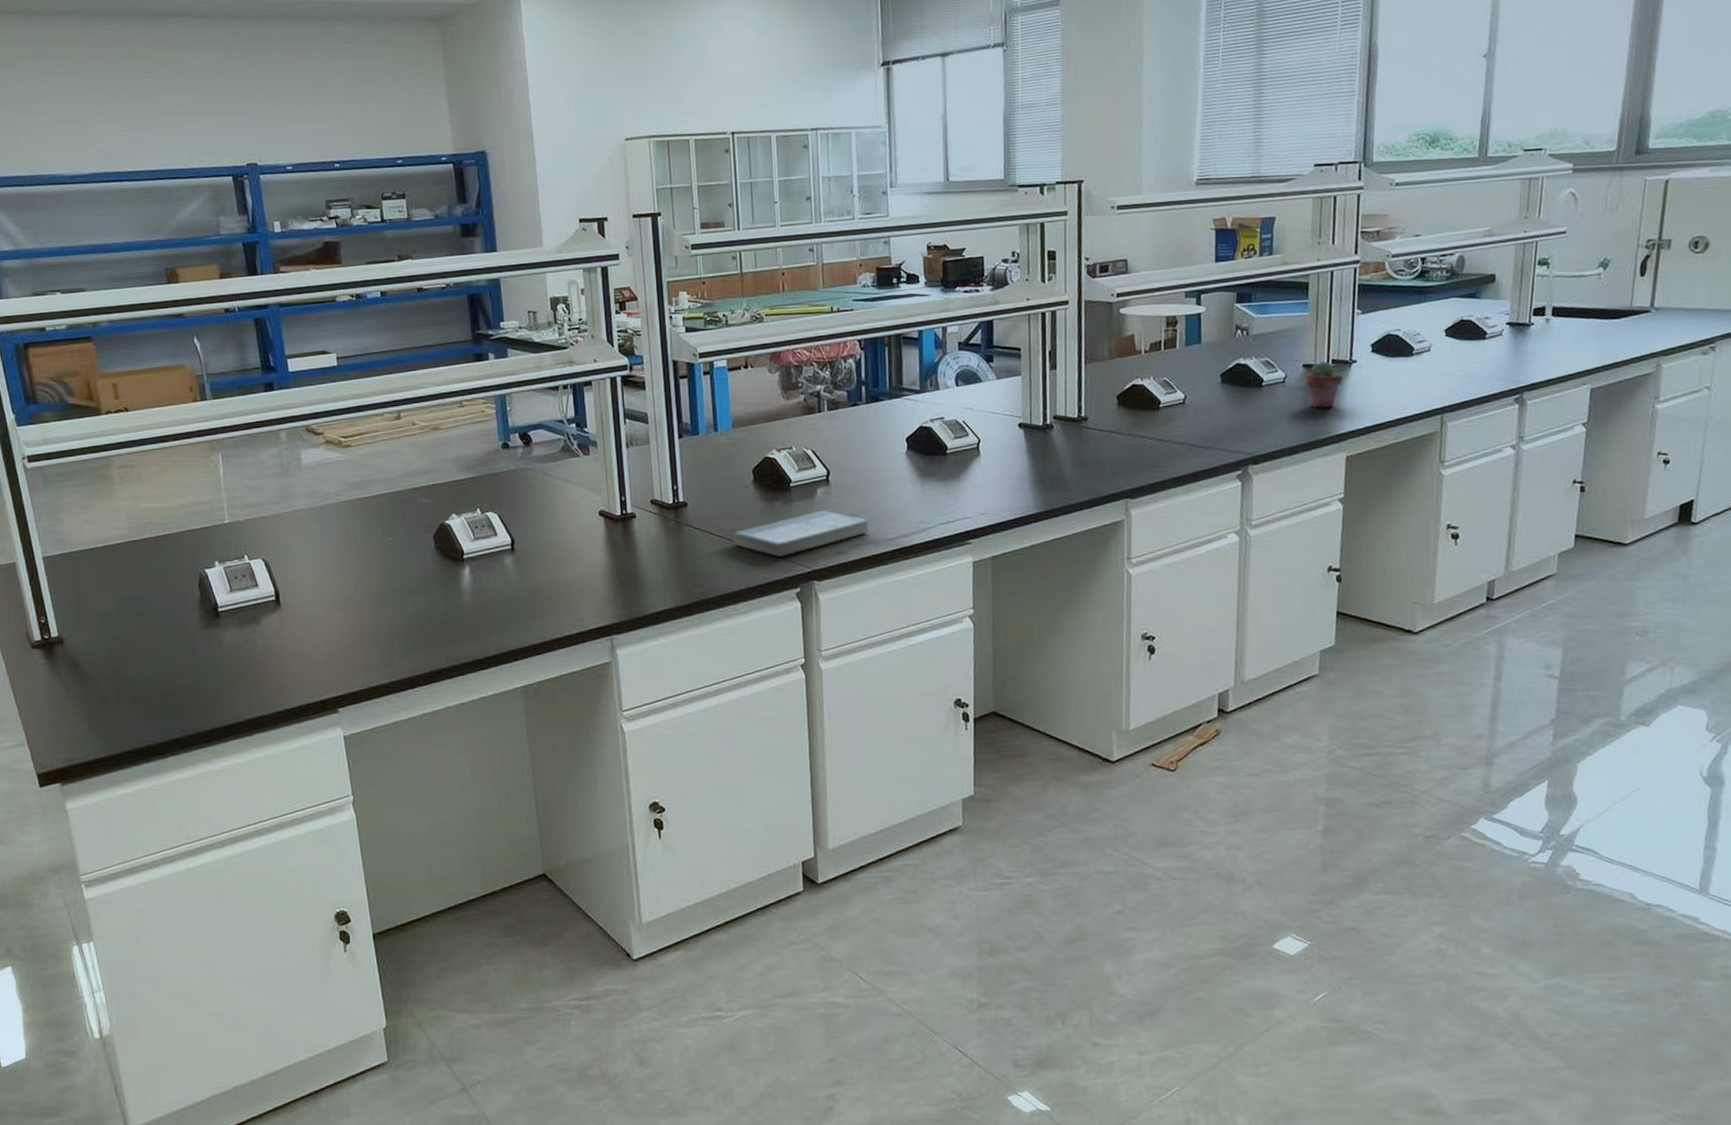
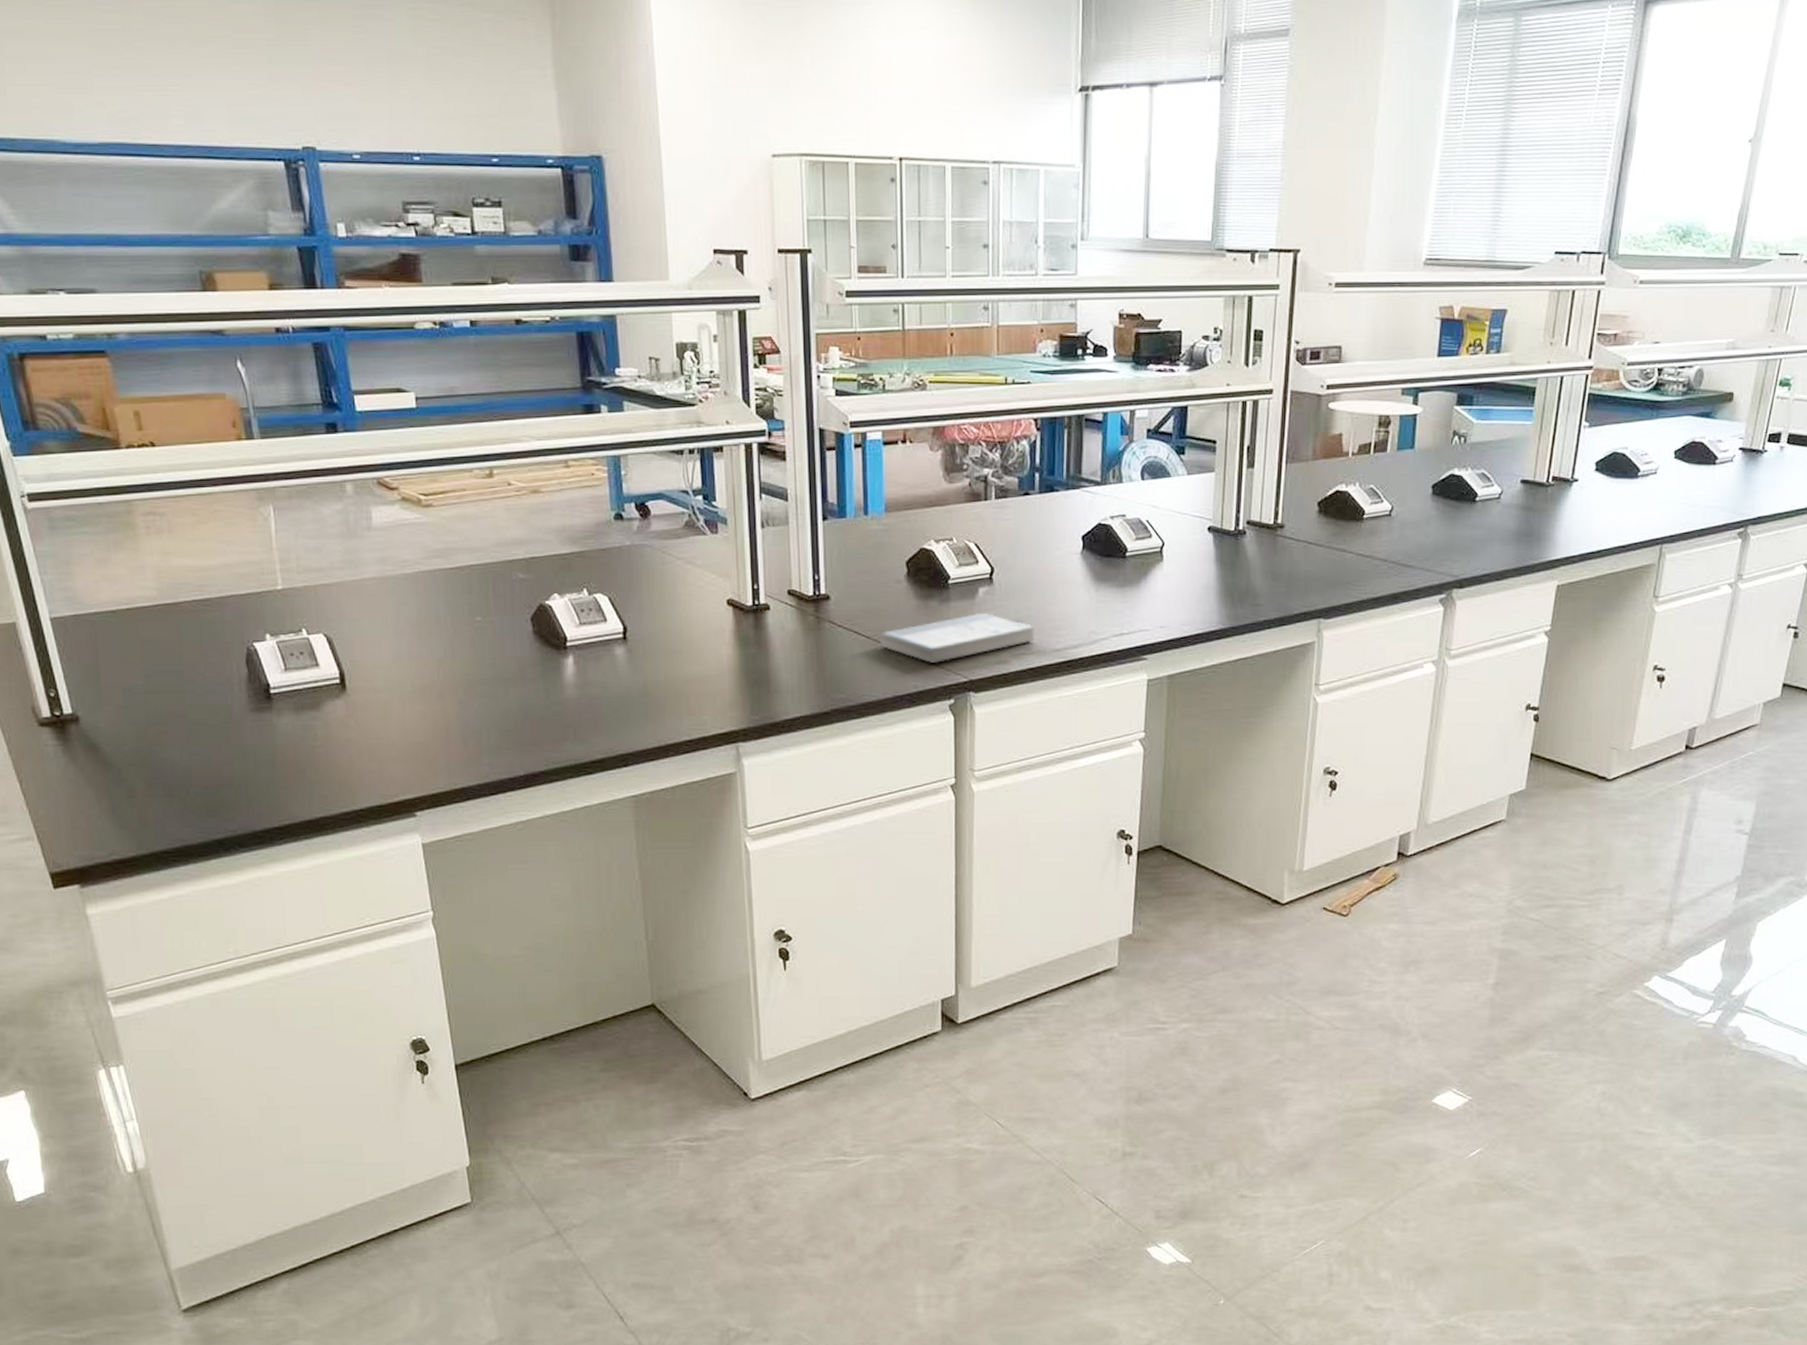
potted succulent: present [1305,361,1344,408] -> none [1522,478,1563,530]

